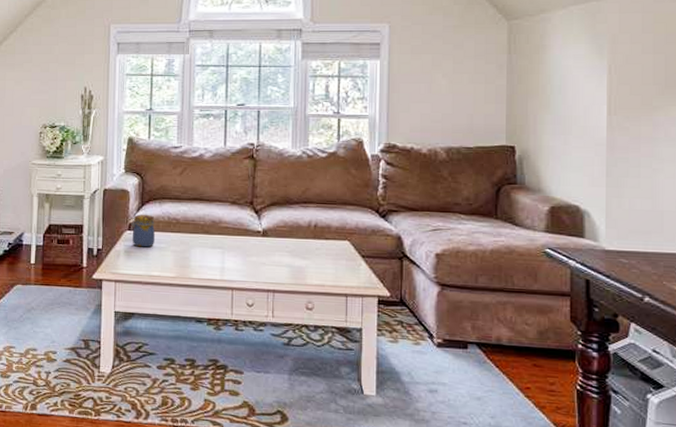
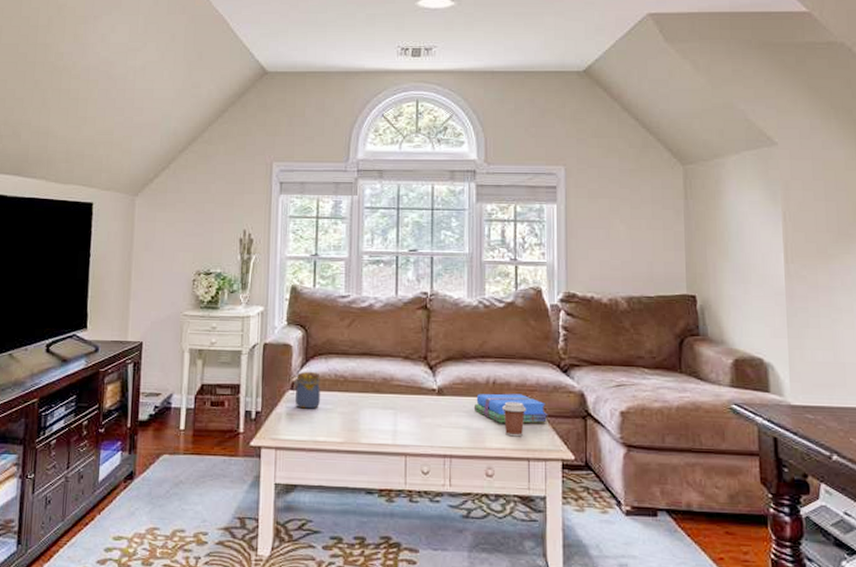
books: none [296,236,366,263] -> present [473,393,548,423]
coffee cup: none [323,243,346,275] -> present [503,401,527,437]

